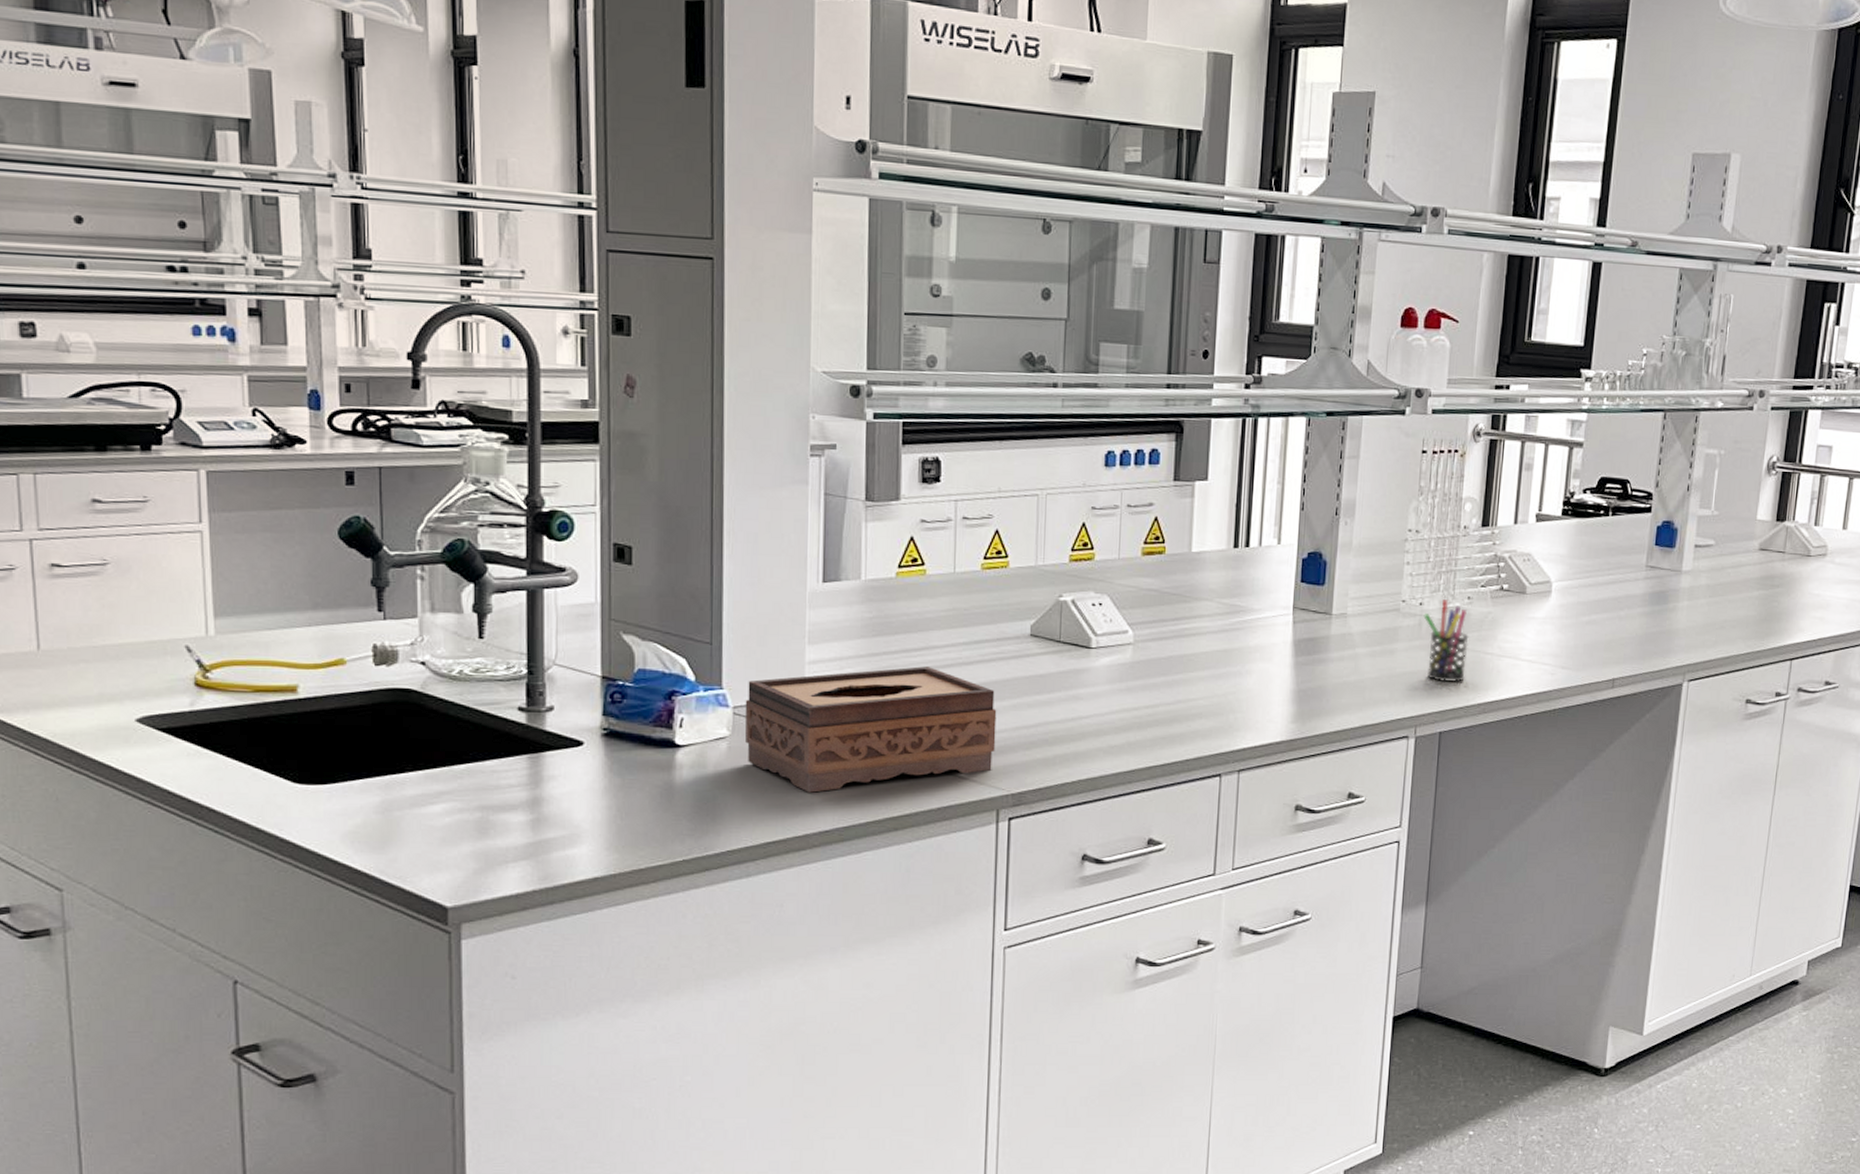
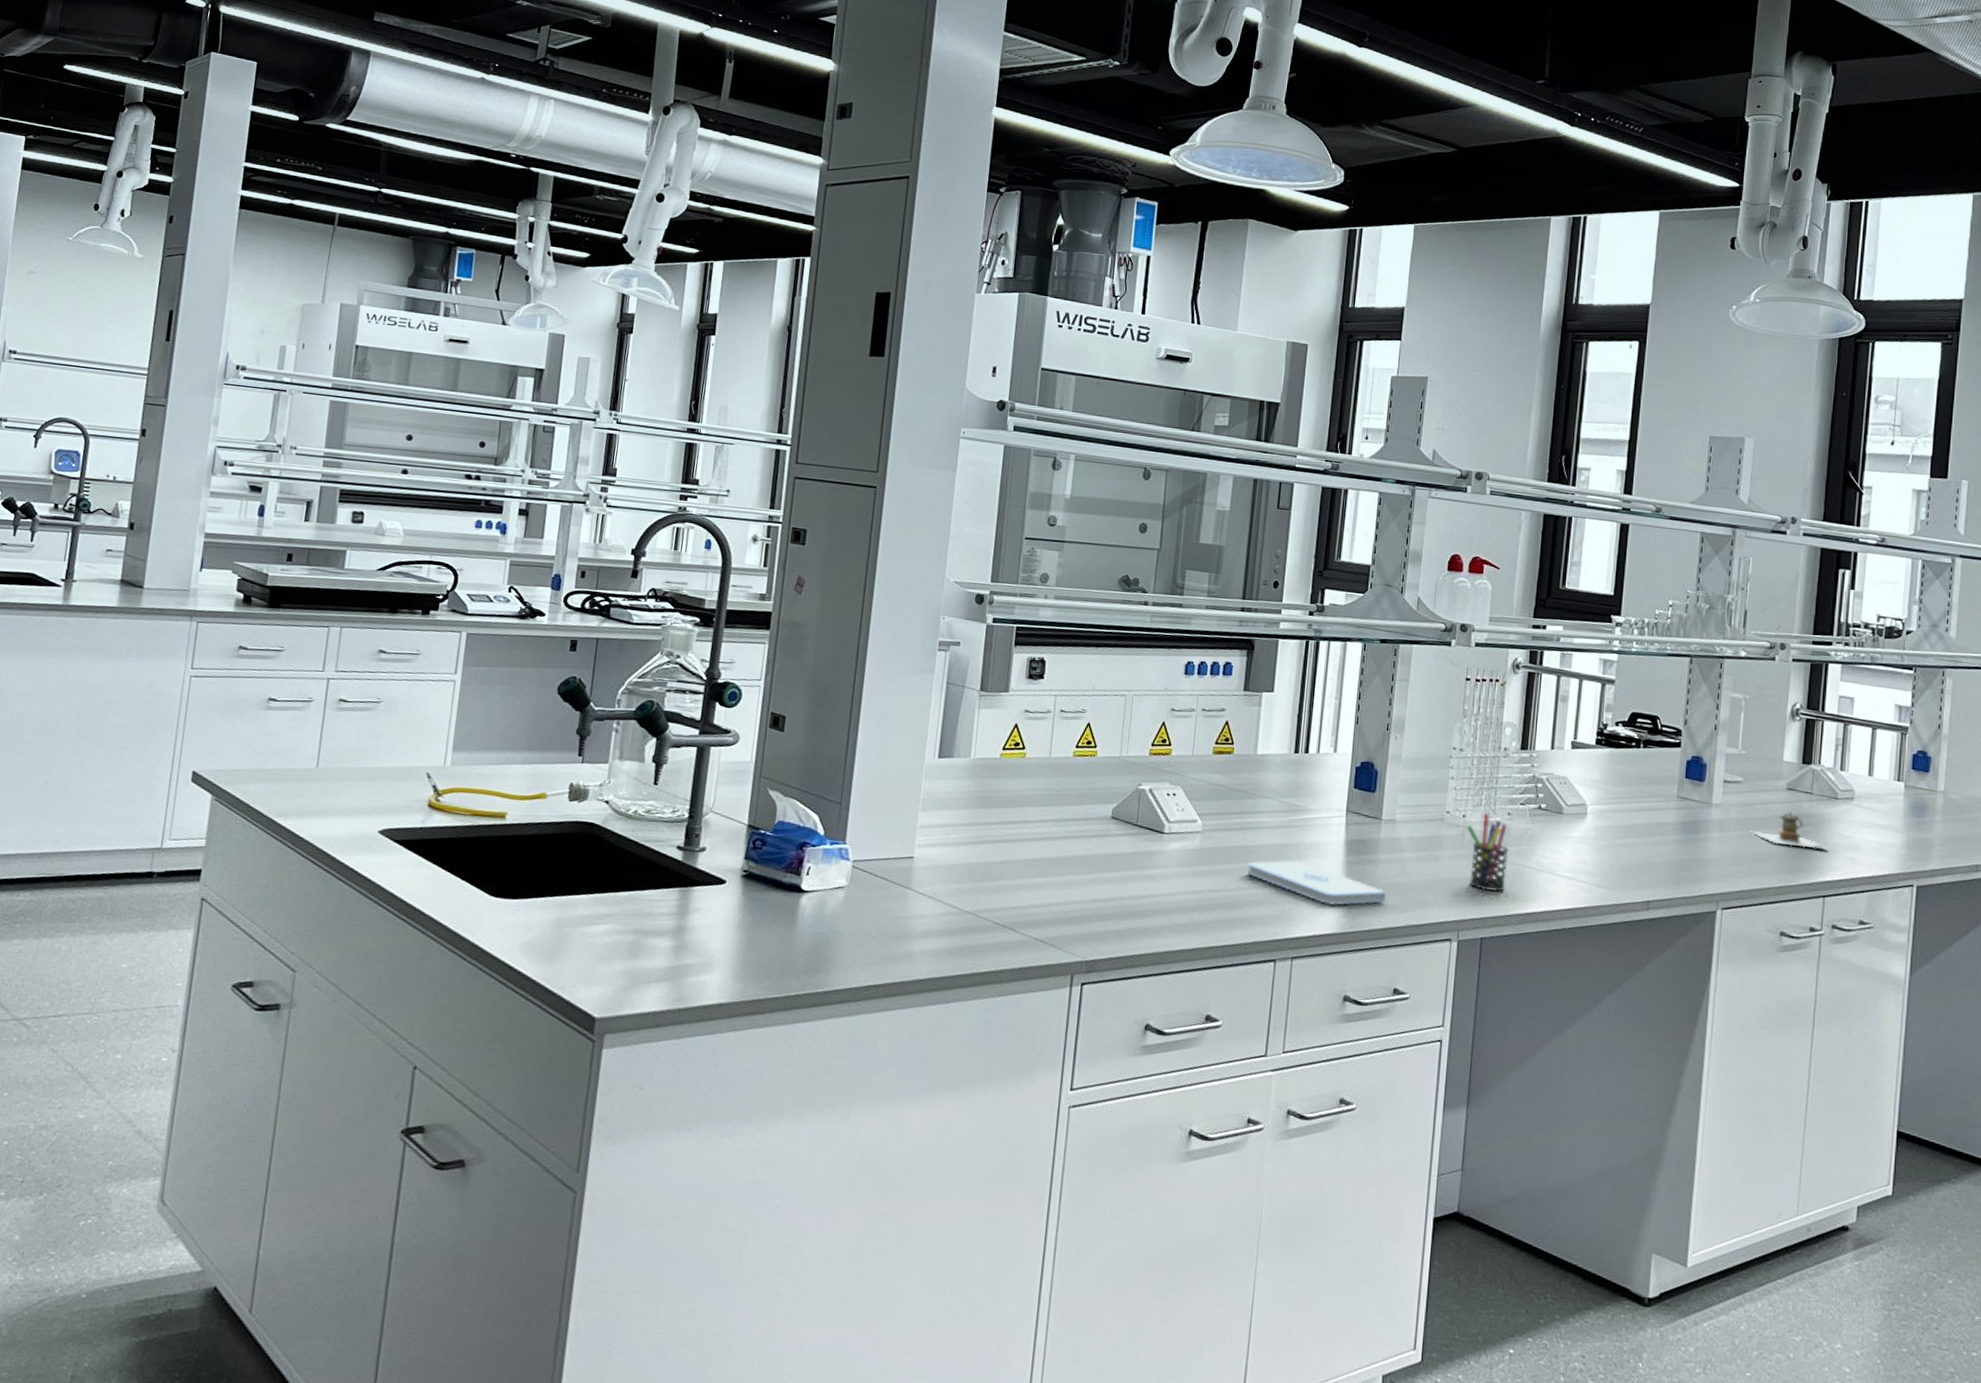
tissue box: present [744,666,997,793] -> none [860,837,1078,944]
notepad: none [1186,666,1339,711] -> present [1247,860,1387,906]
teapot: none [1720,573,1798,610] -> present [1750,811,1828,849]

